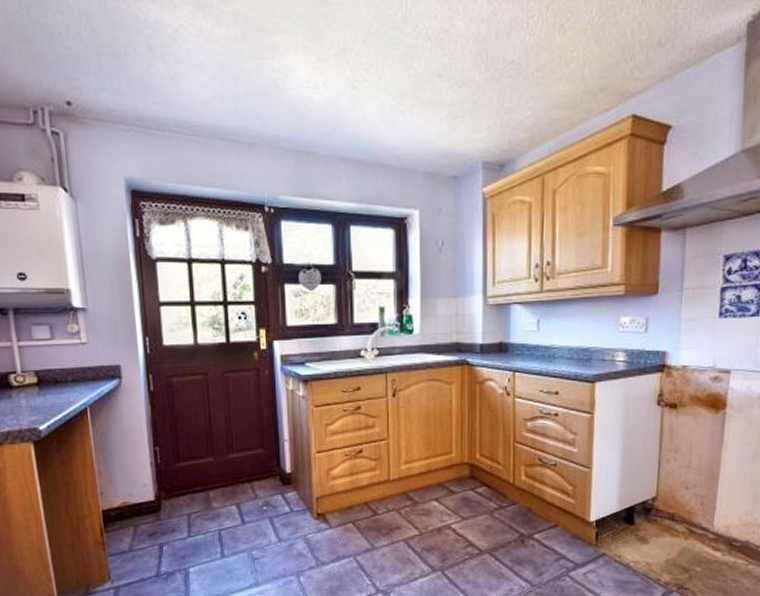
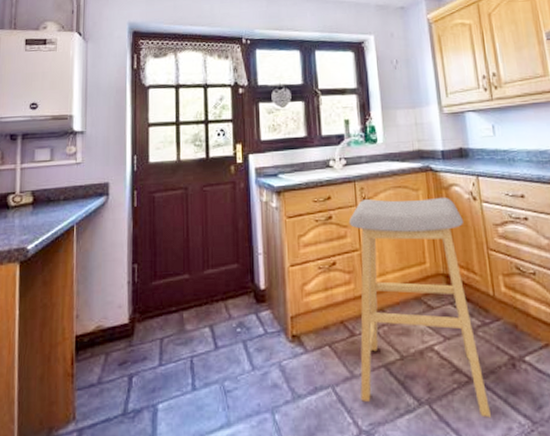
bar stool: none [378,390,496,581] -> present [349,196,491,418]

